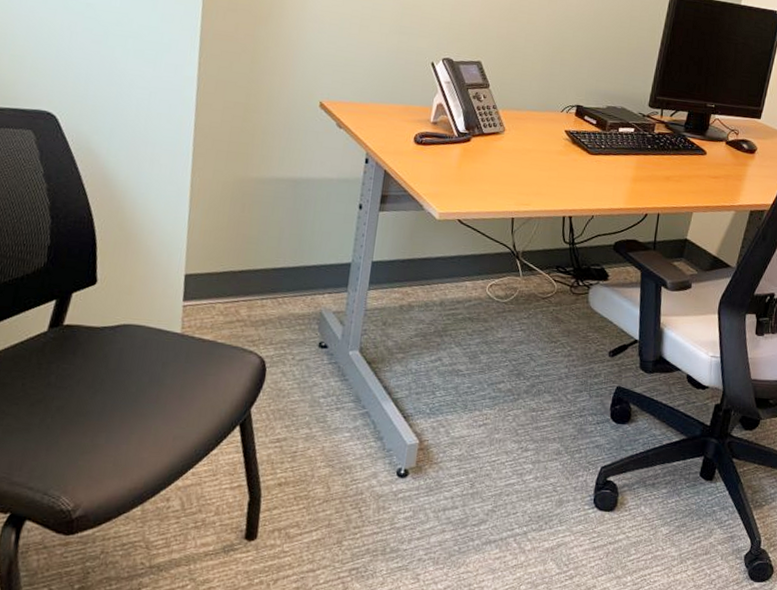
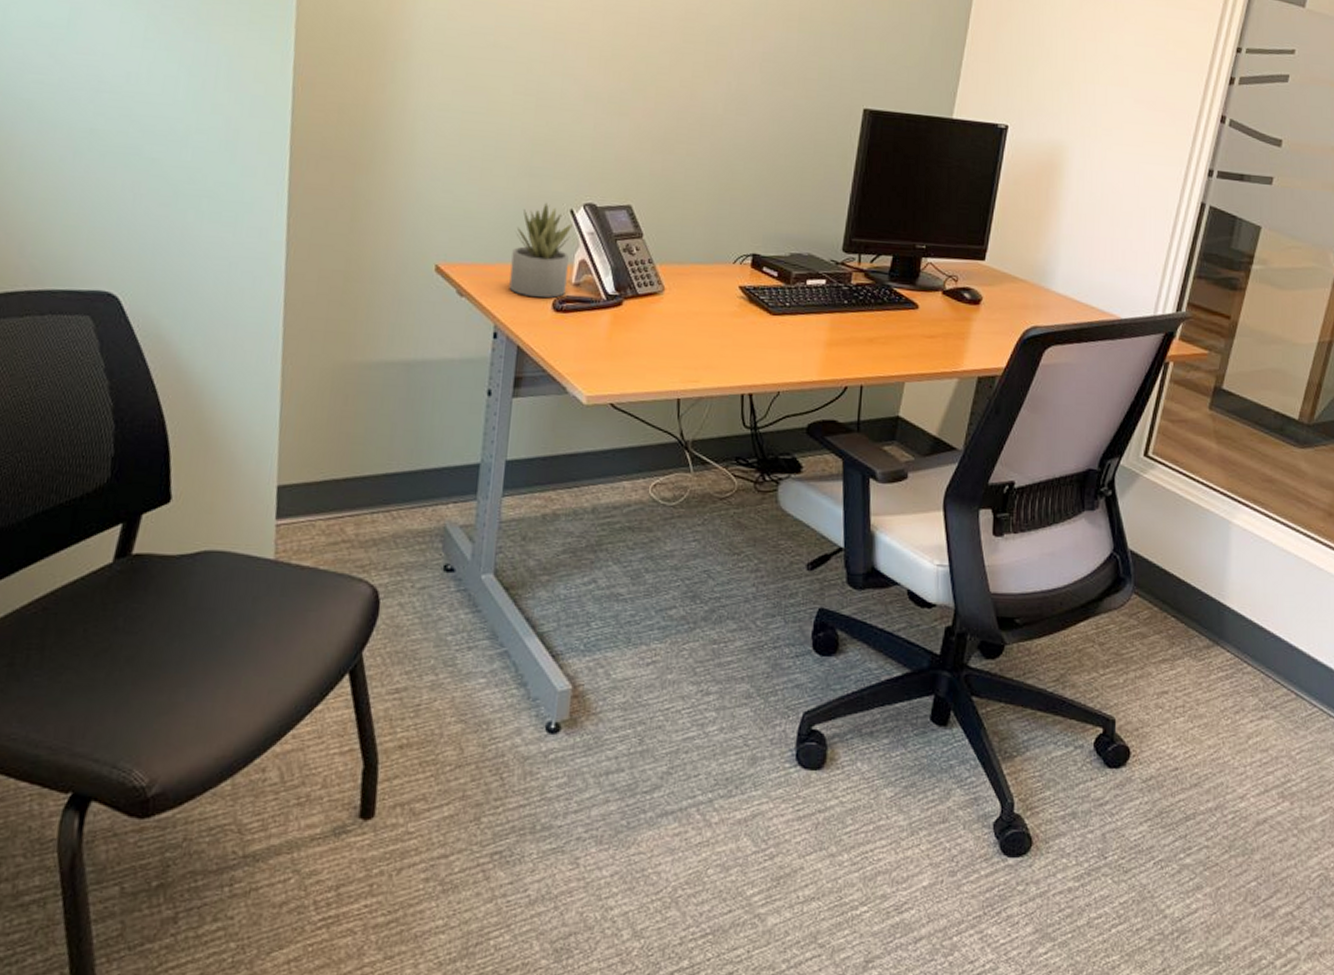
succulent plant: none [379,55,433,133] -> present [509,202,573,298]

